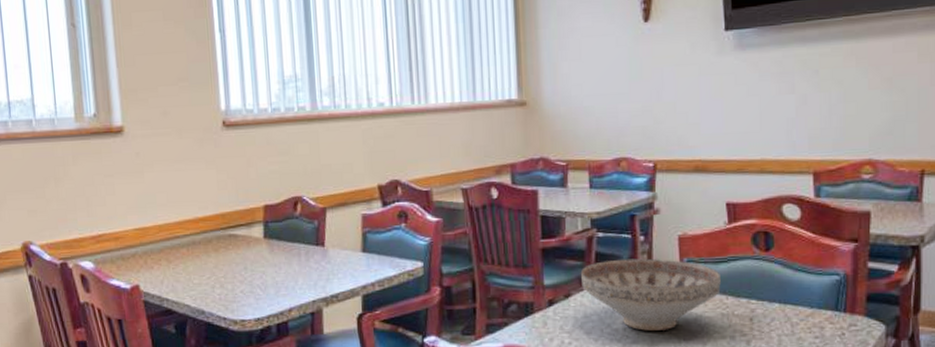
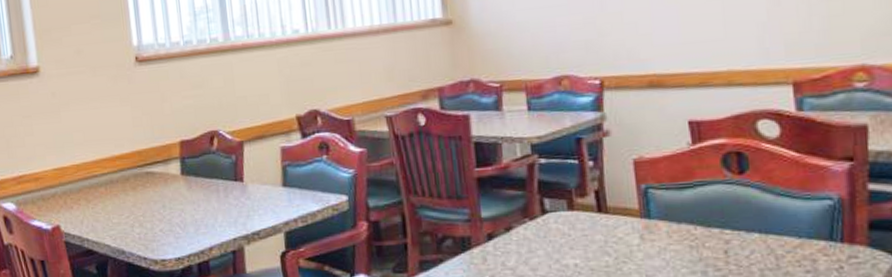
decorative bowl: present [580,258,721,331] -> none [521,185,687,266]

